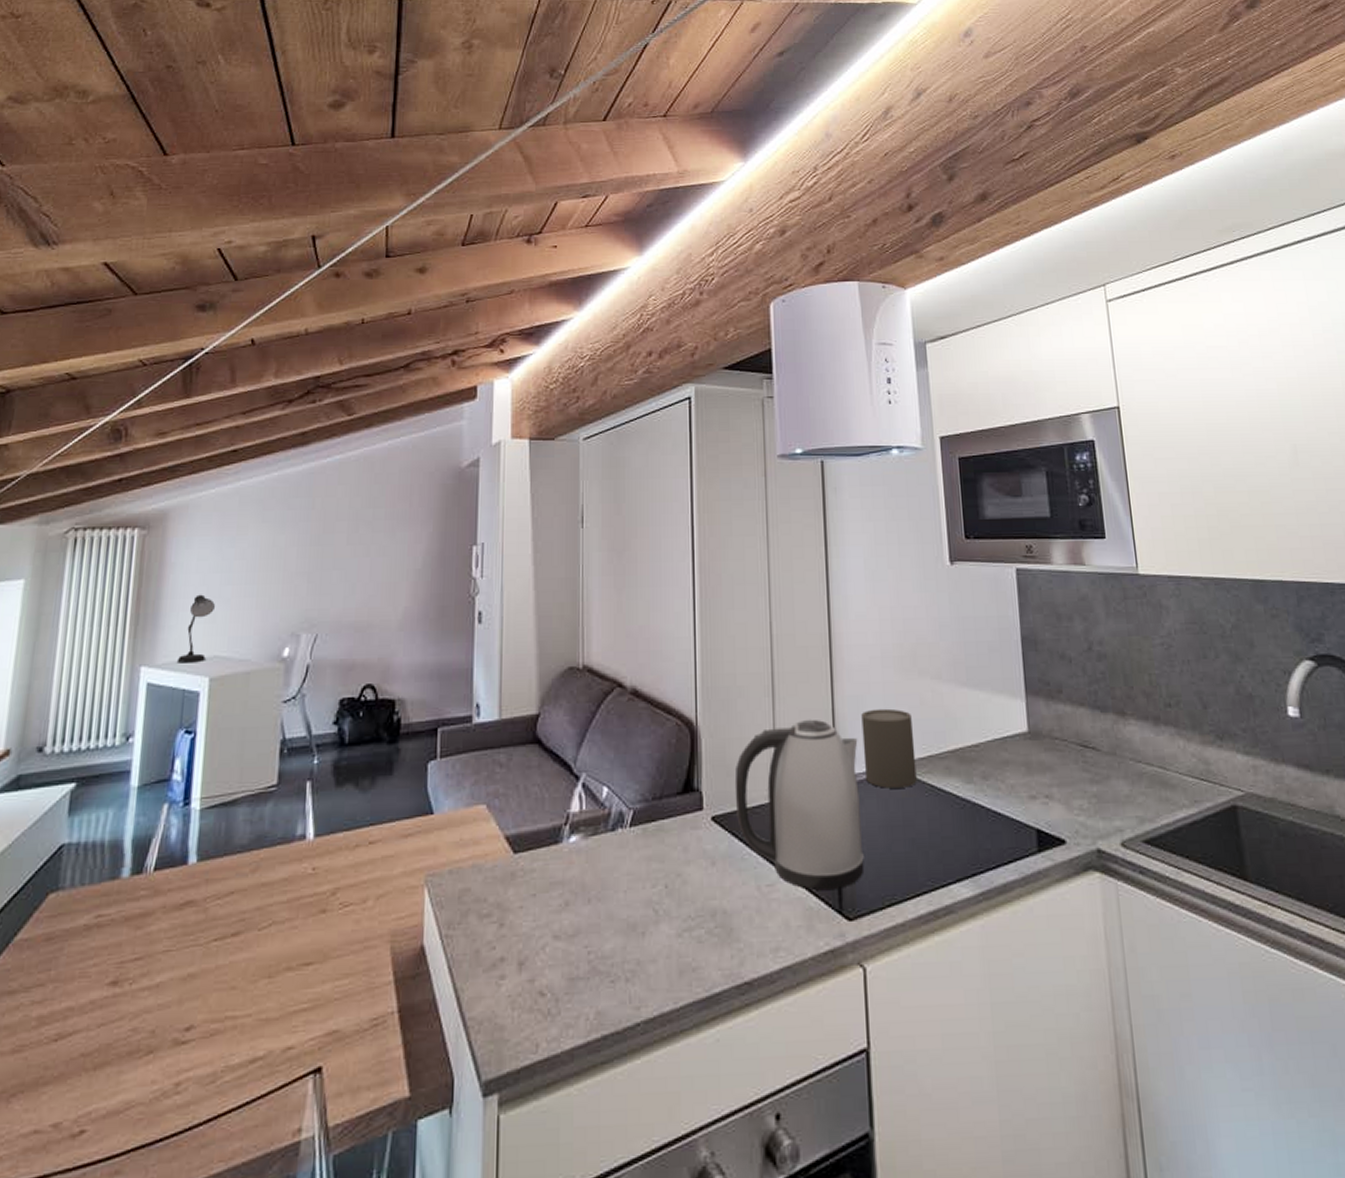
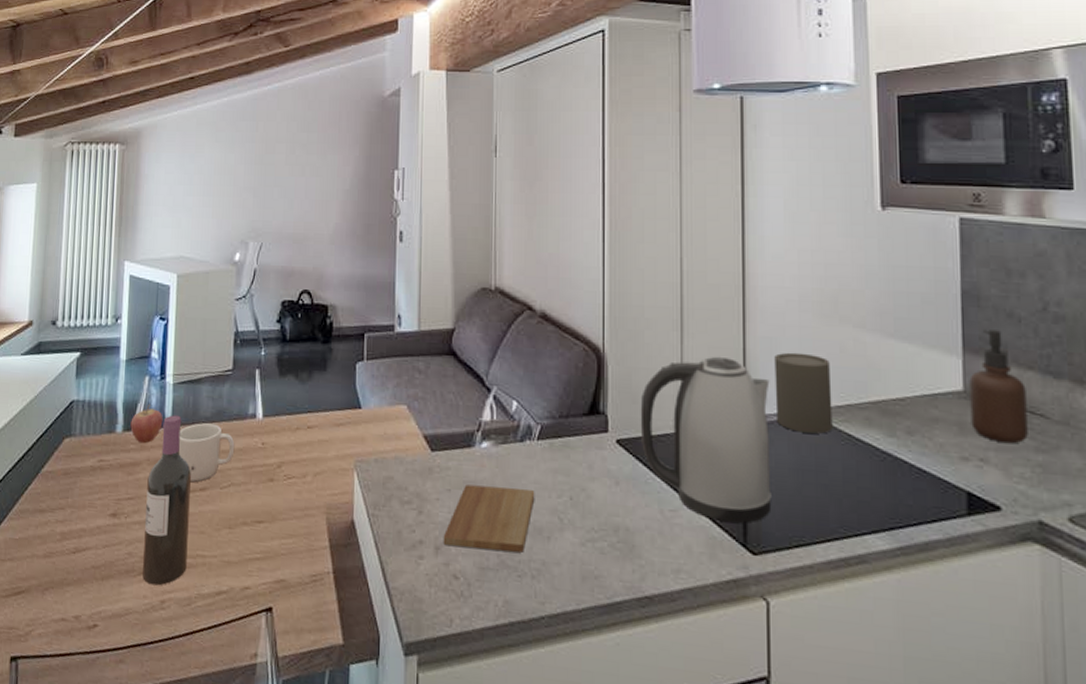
fruit: none [141,836,186,888] -> present [130,403,163,444]
wine bottle: none [151,847,221,1065] -> present [142,415,191,586]
desk lamp: present [176,594,215,663] -> none [151,203,180,261]
mug: none [204,852,278,928] -> present [178,423,235,483]
cutting board: none [527,883,628,960] -> present [443,484,535,553]
soap dispenser: none [1032,671,1084,779] -> present [969,329,1028,444]

